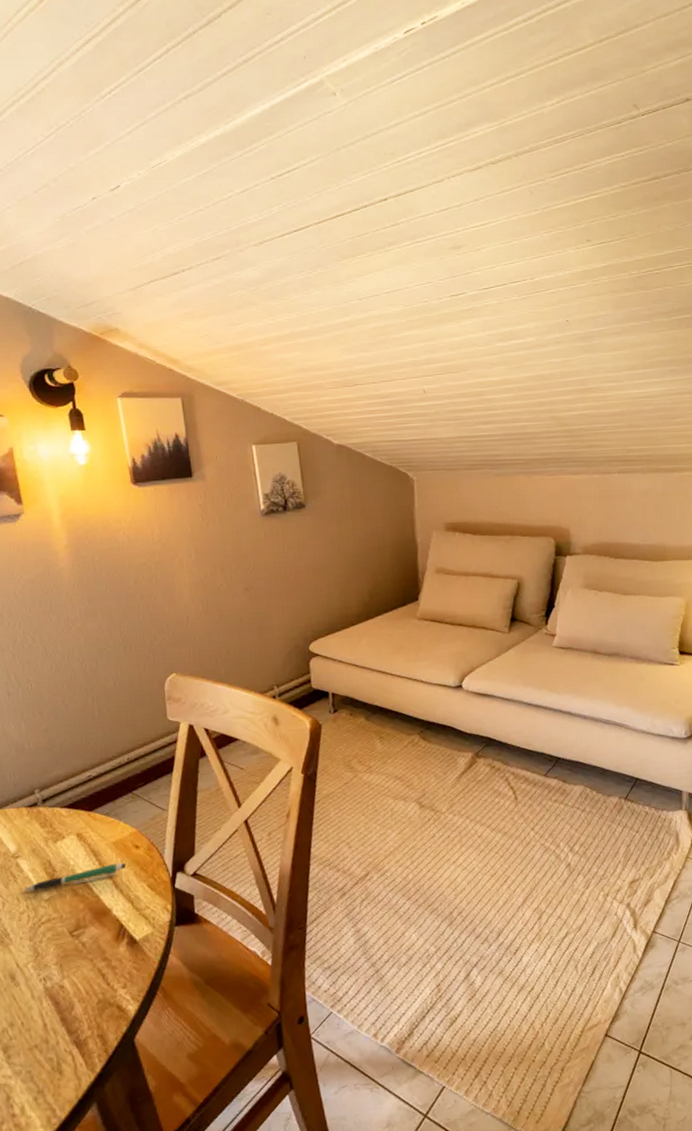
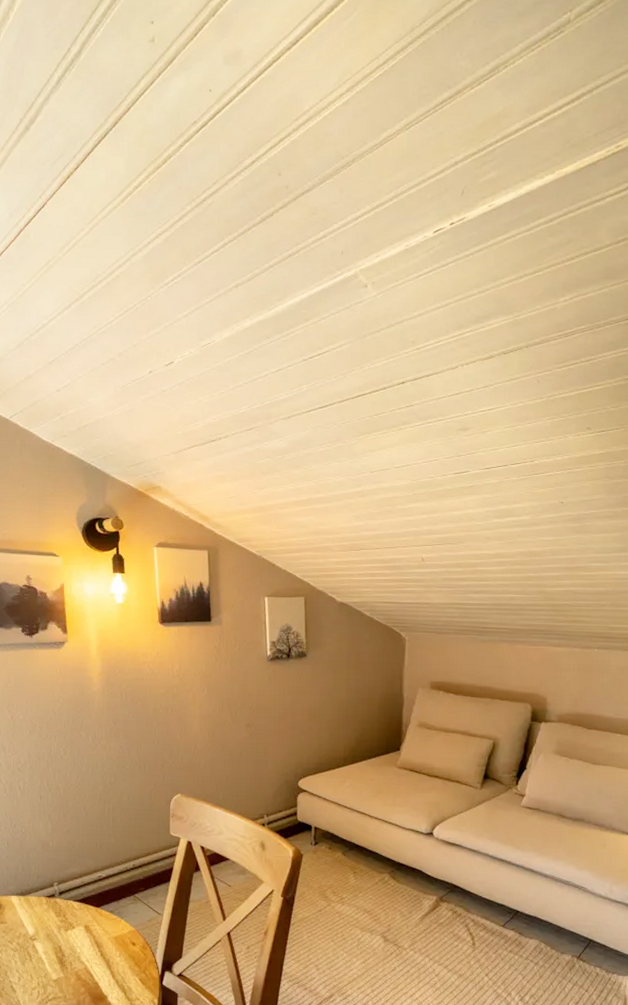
pen: present [24,862,127,892] -> none [37,956,124,972]

